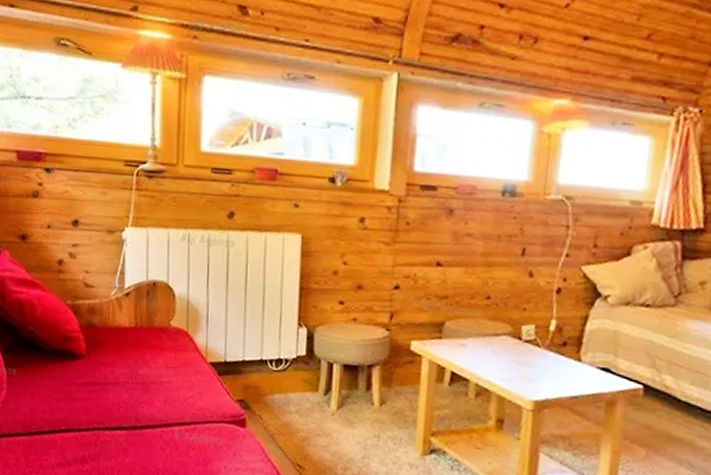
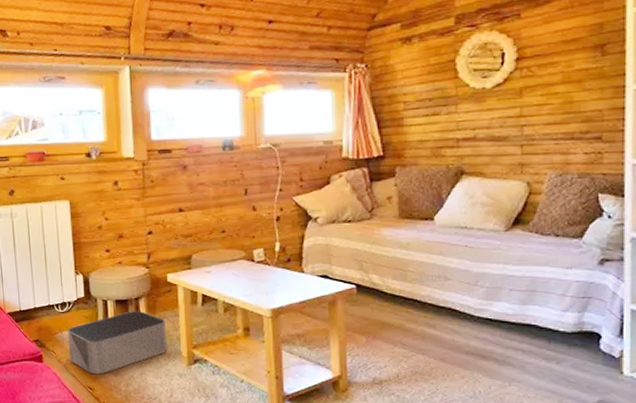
storage bin: none [278,380,402,452] -> present [67,311,167,375]

